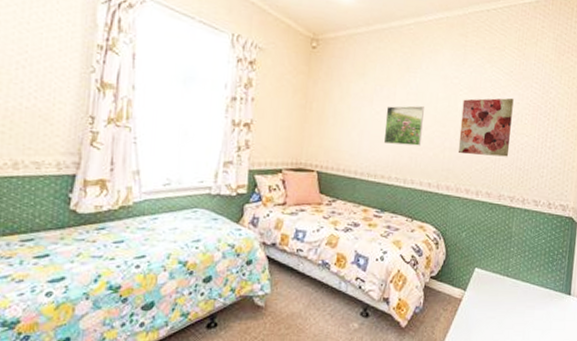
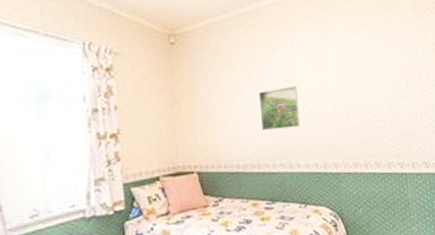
wall art: present [457,98,514,157] -> none [334,63,390,128]

